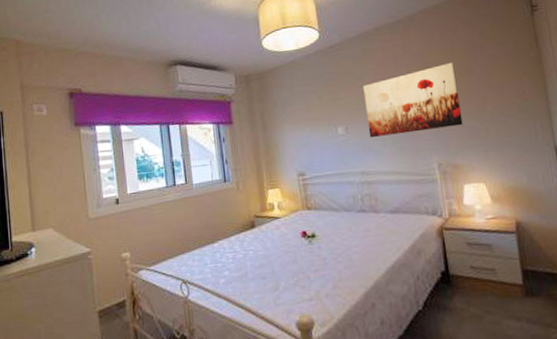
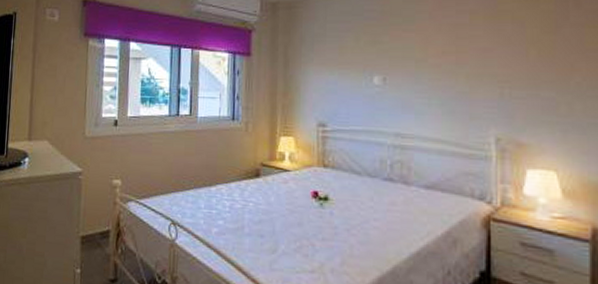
wall art: present [363,62,463,138] -> none [411,14,537,95]

